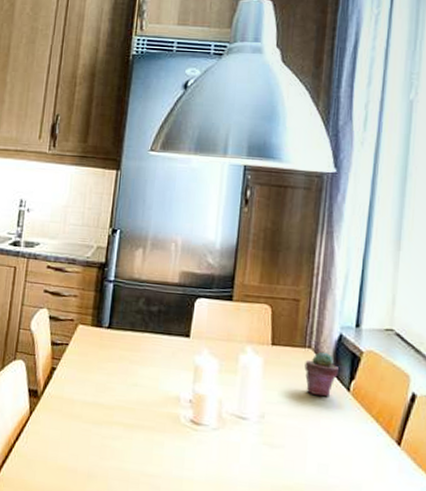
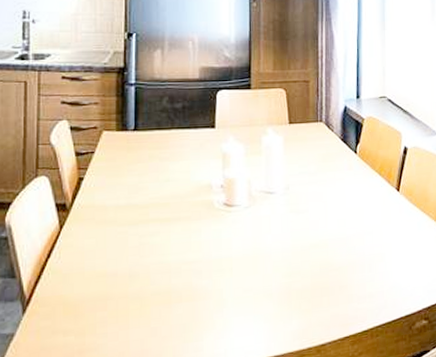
potted succulent: present [304,351,340,397] -> none [318,123,347,162]

